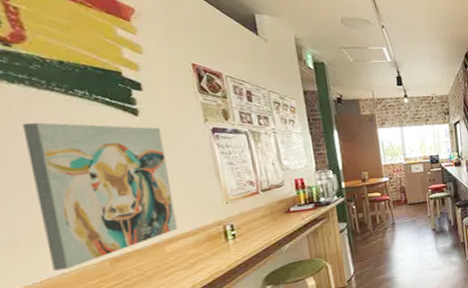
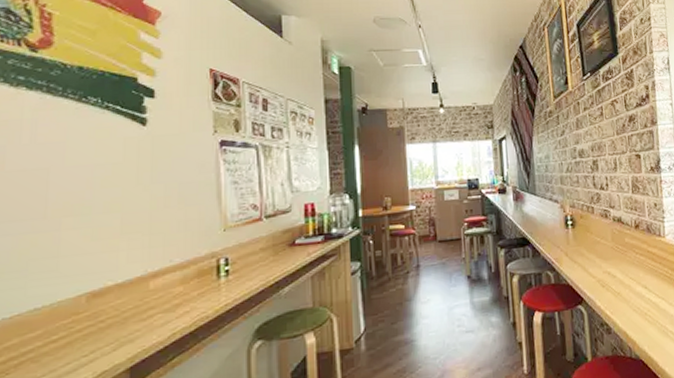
wall art: present [22,122,177,271] -> none [26,131,167,305]

